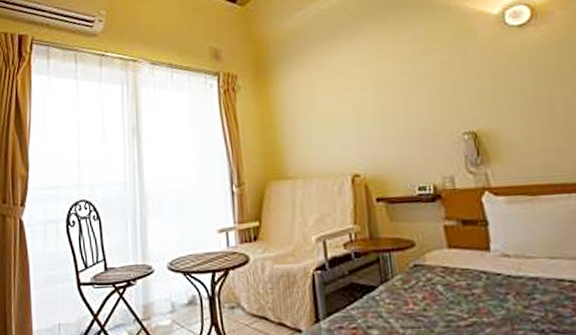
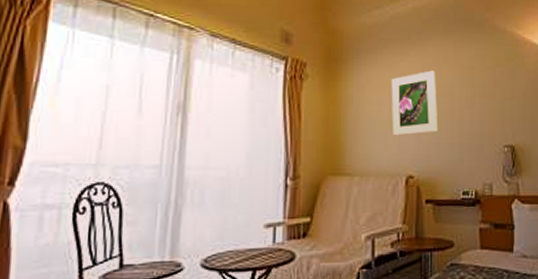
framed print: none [323,62,382,135] -> present [391,70,439,136]

